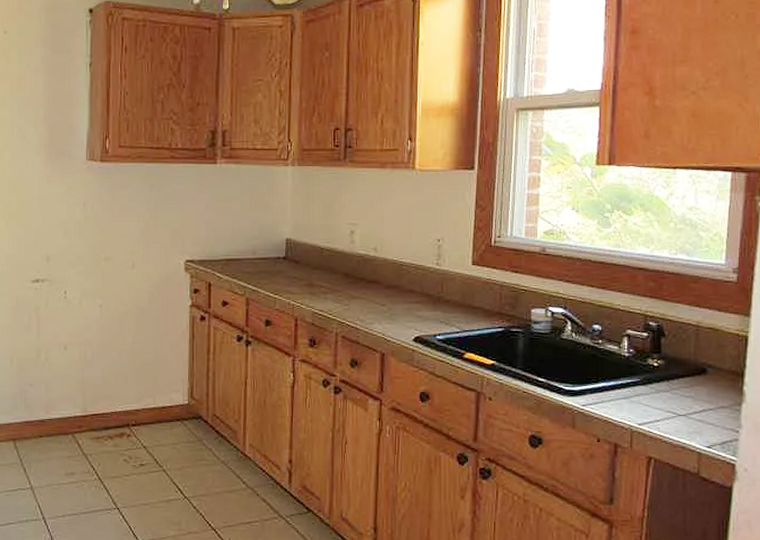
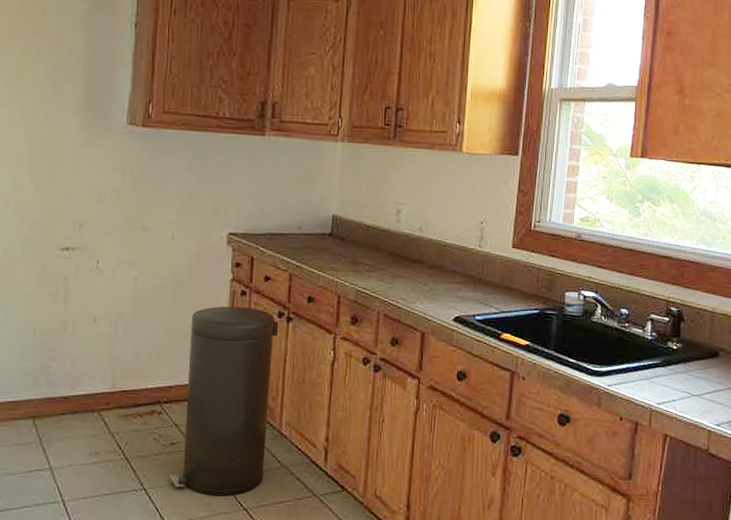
pedal bin: none [140,331,238,516] -> present [169,306,279,496]

